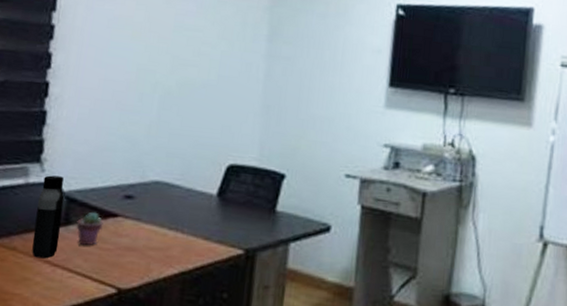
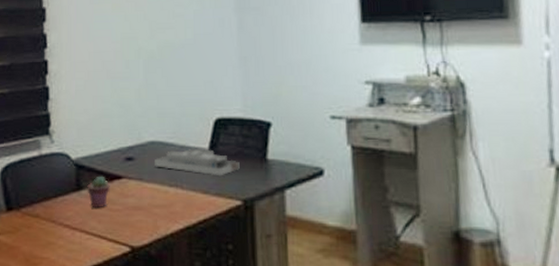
water bottle: present [32,175,65,259] -> none [51,146,74,223]
desk organizer: none [156,192,247,224] -> present [155,148,240,176]

